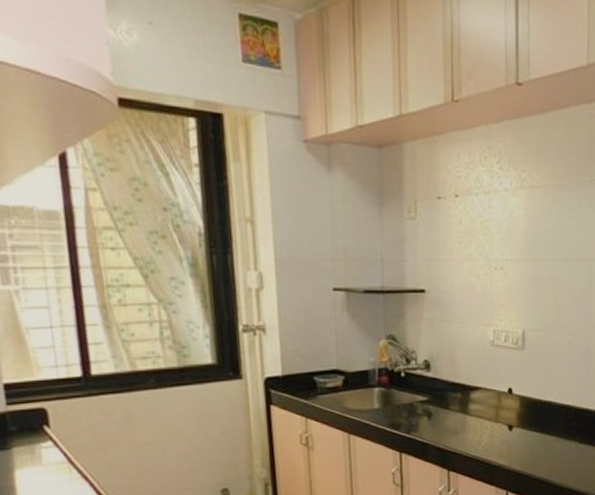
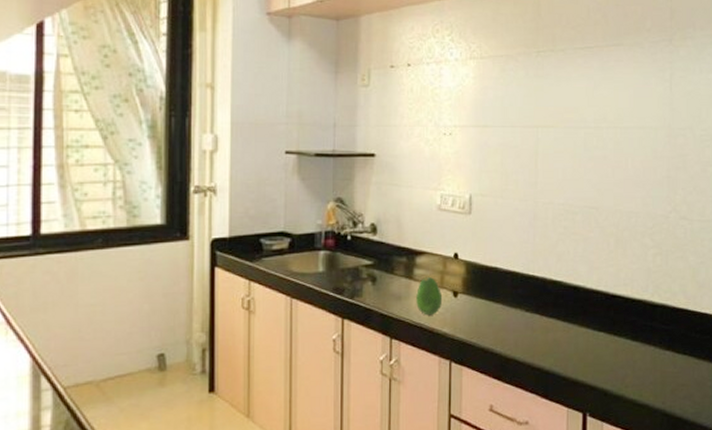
fruit: none [472,412,498,449] -> present [416,277,443,316]

